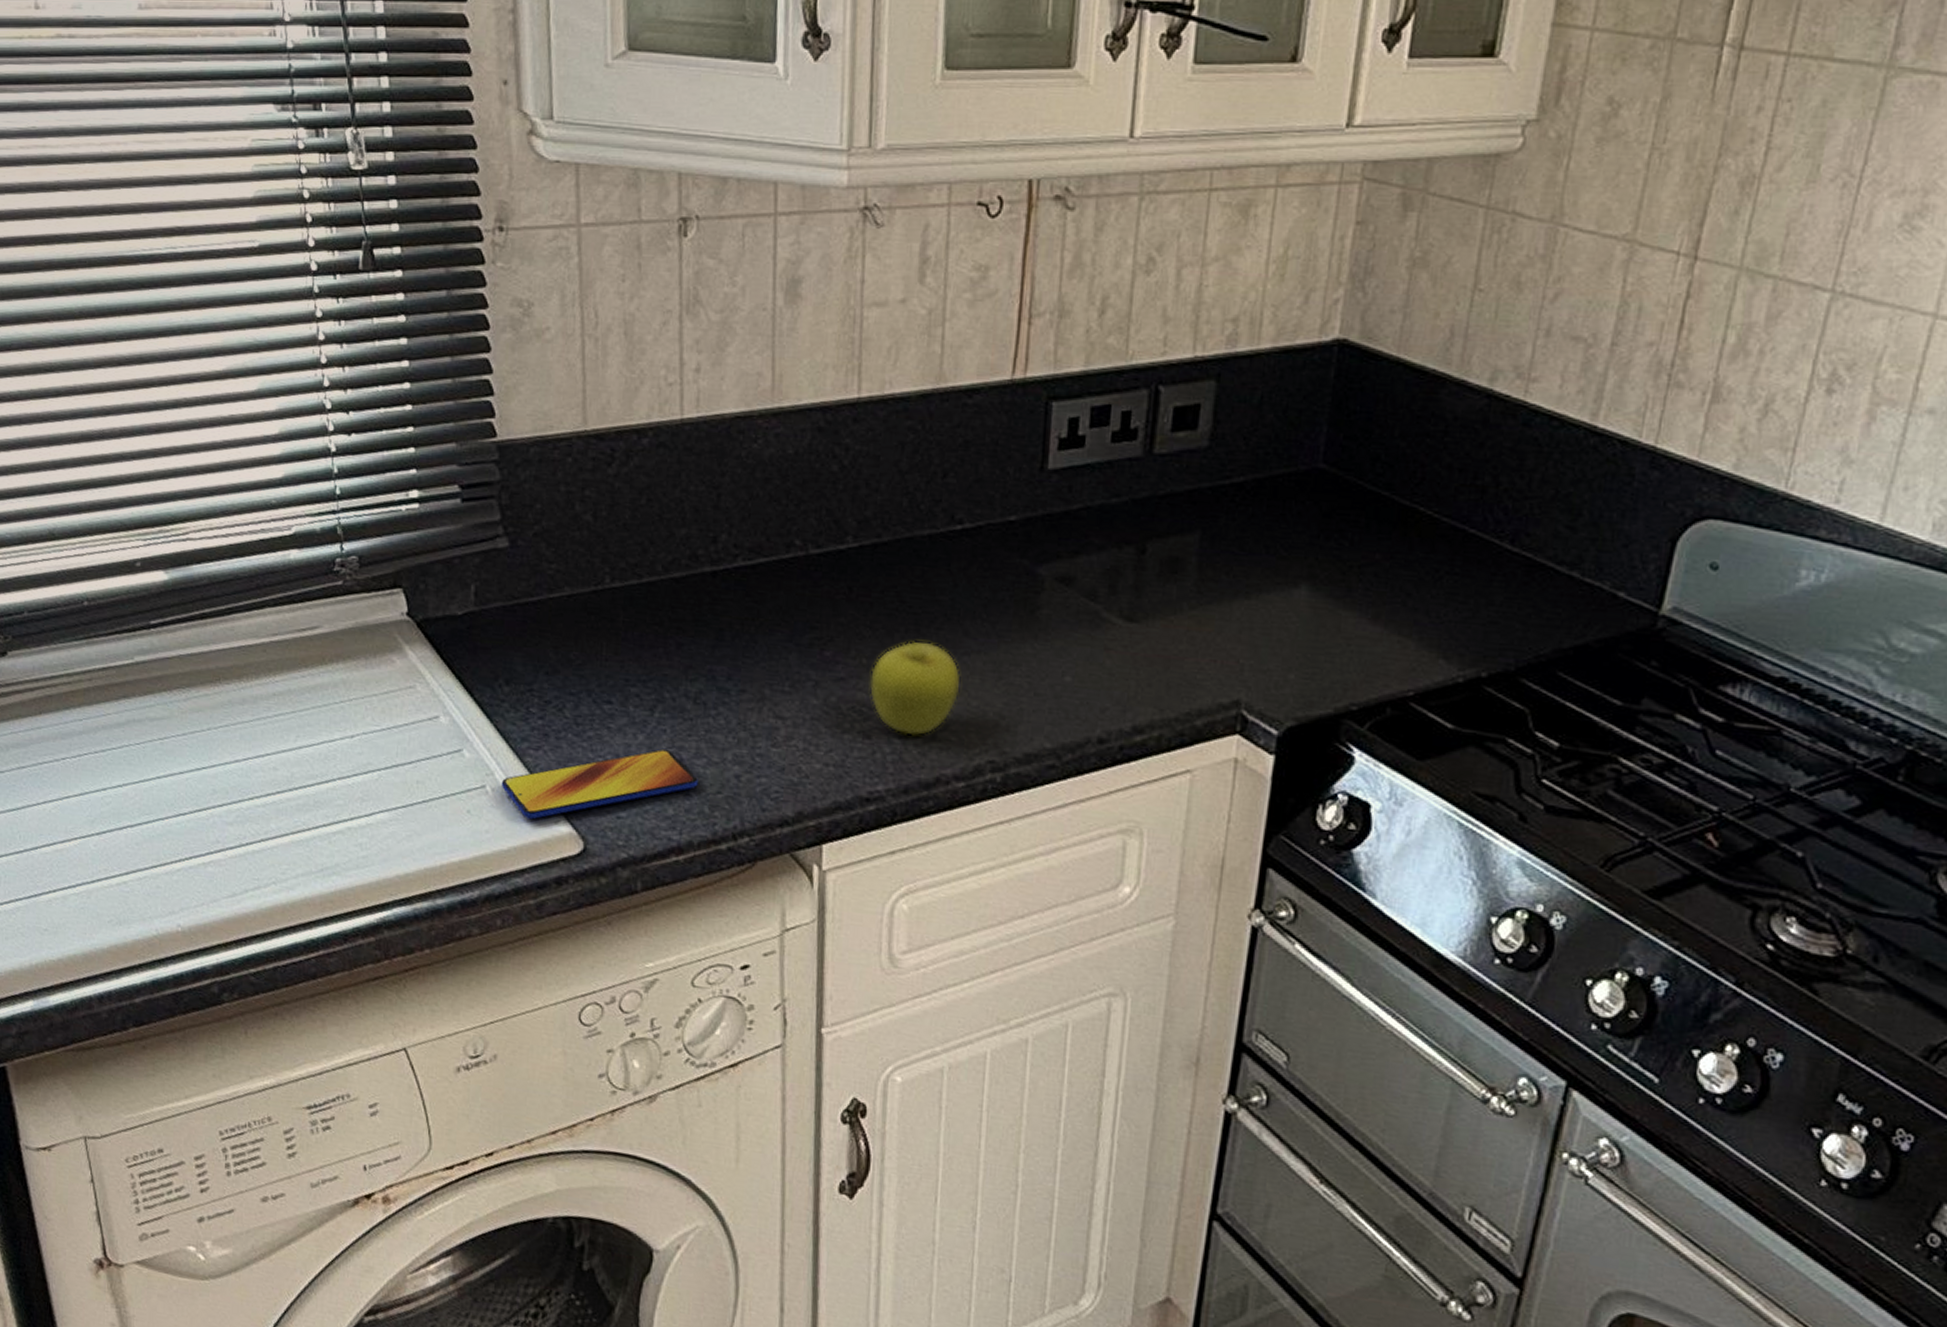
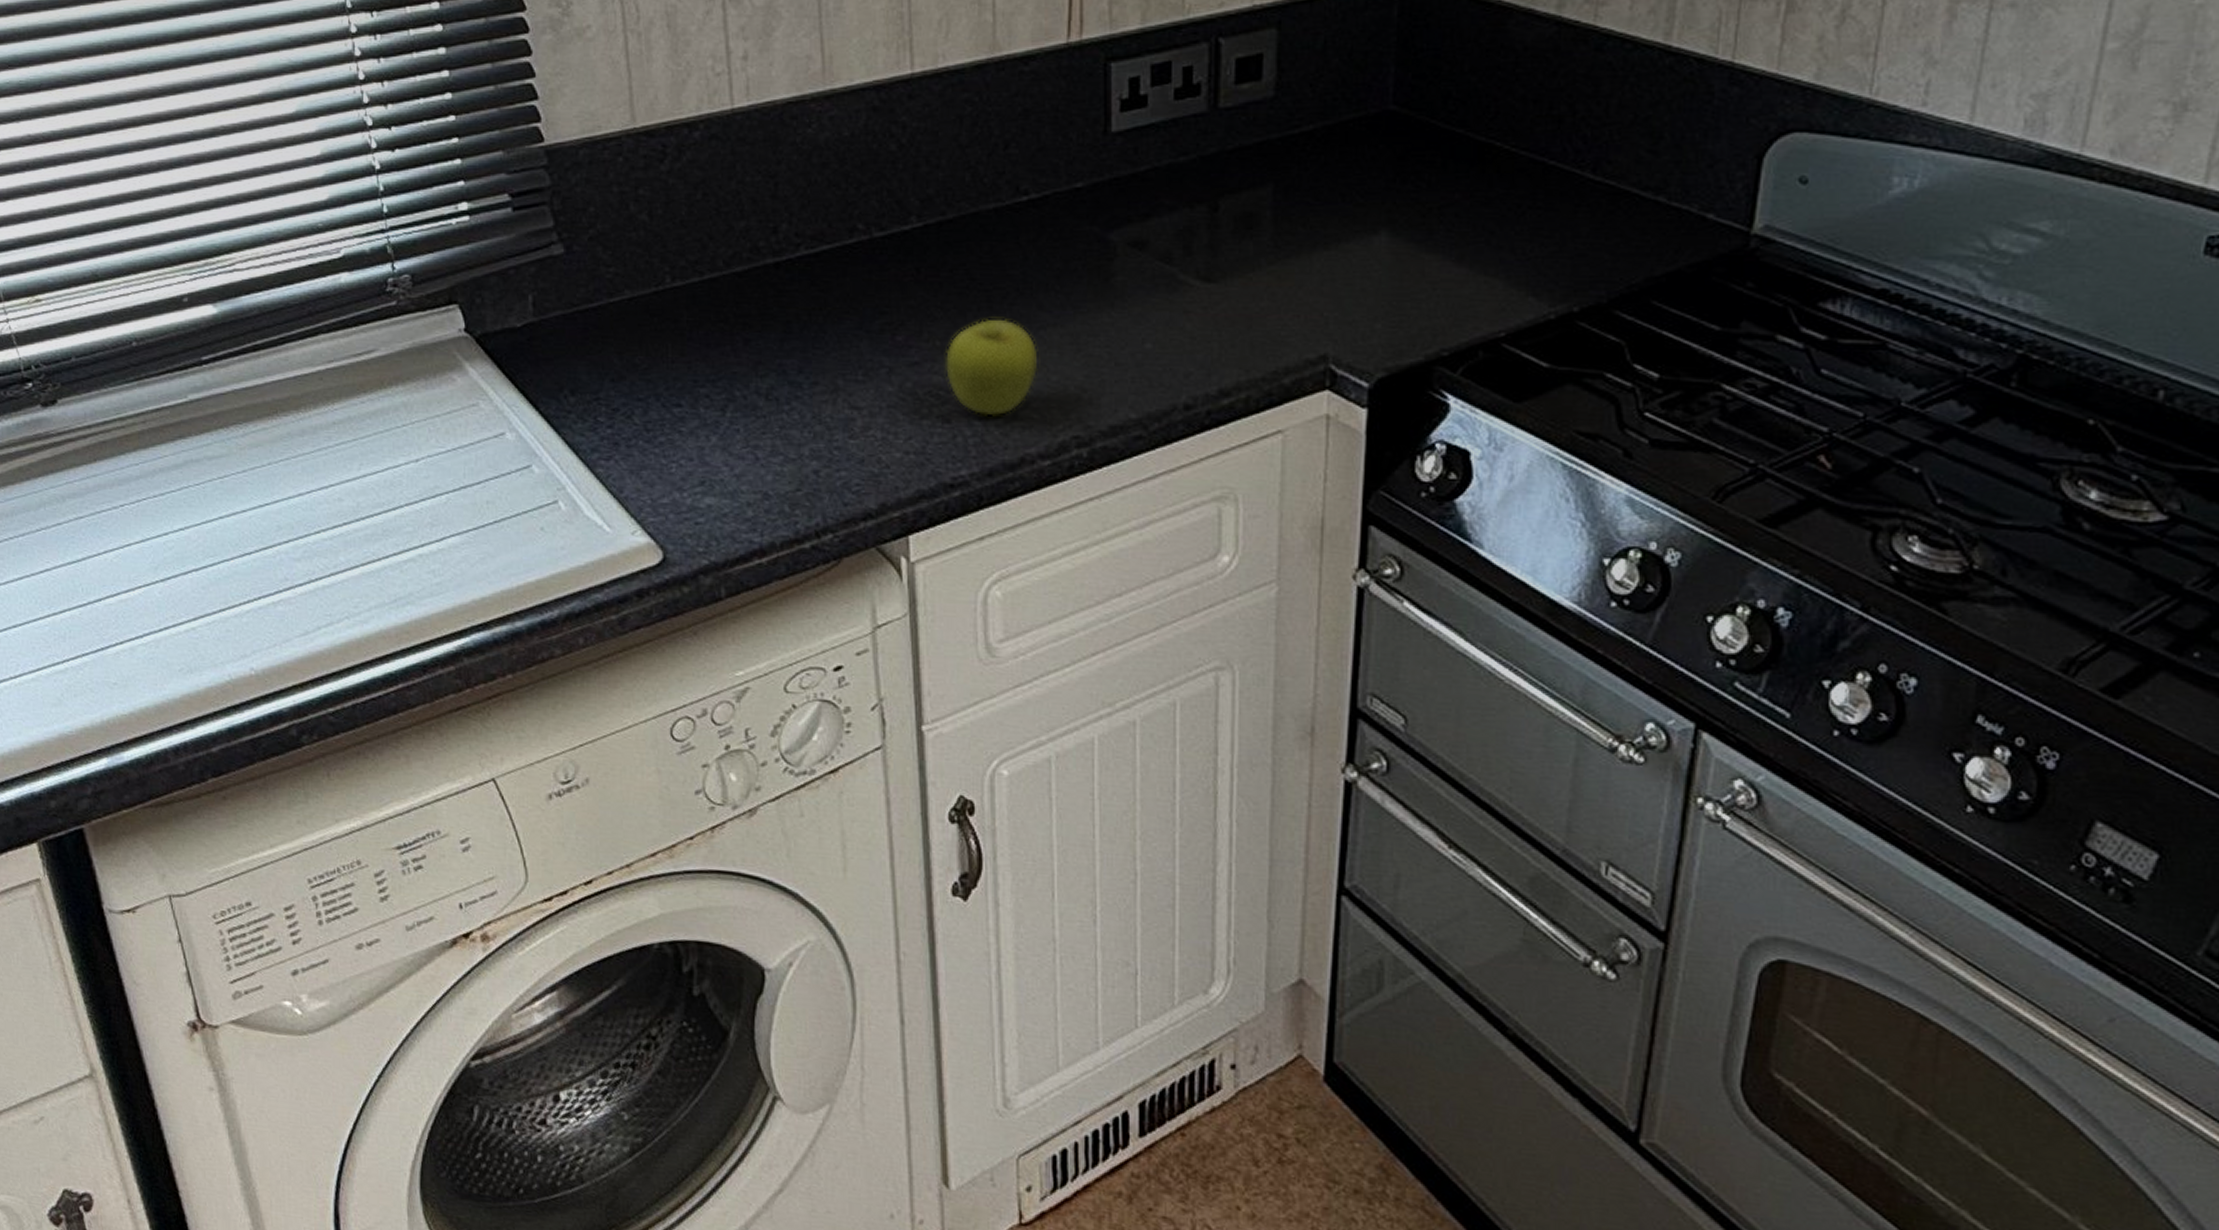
smartphone: present [501,749,698,820] -> none [573,450,776,532]

